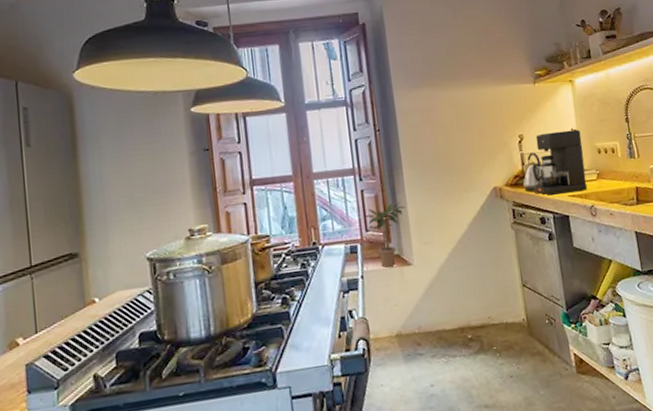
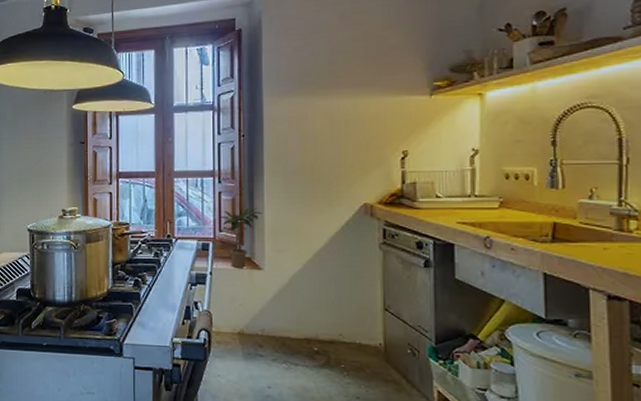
kettle: present [522,152,541,193] -> none [399,171,426,214]
coffee maker: present [532,129,588,195] -> none [412,150,485,219]

